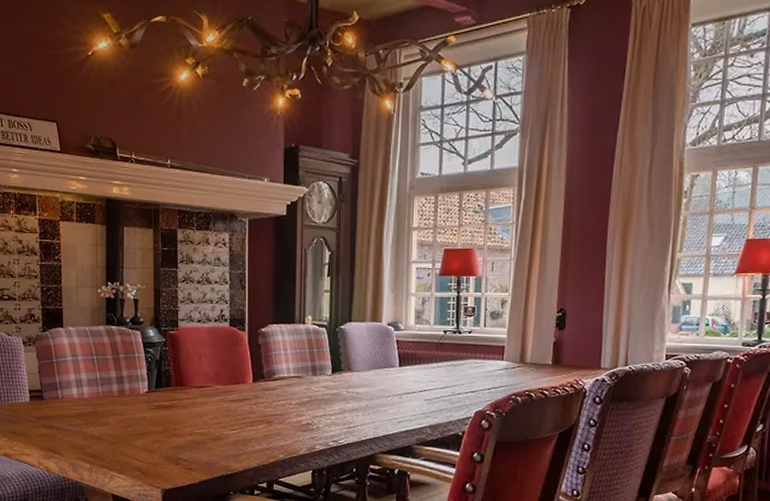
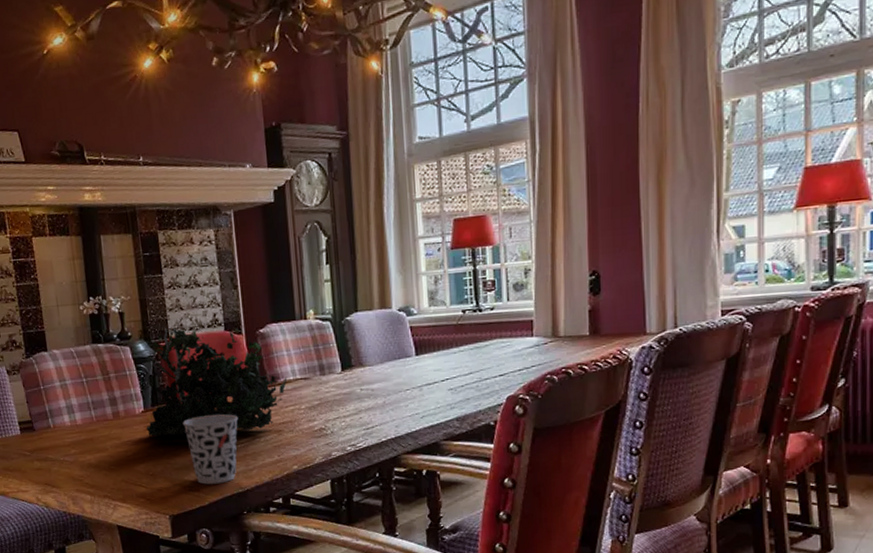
plant: none [148,318,282,418] -> present [146,328,288,437]
cup: none [182,401,234,465] -> present [182,414,239,485]

